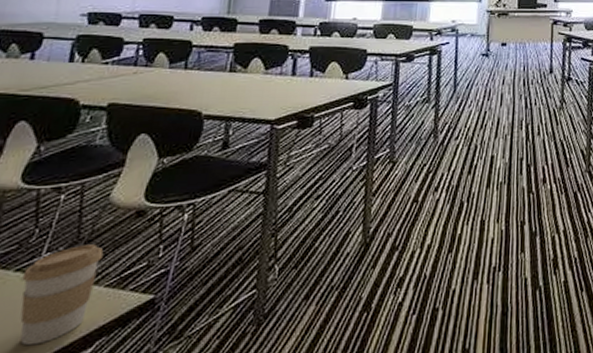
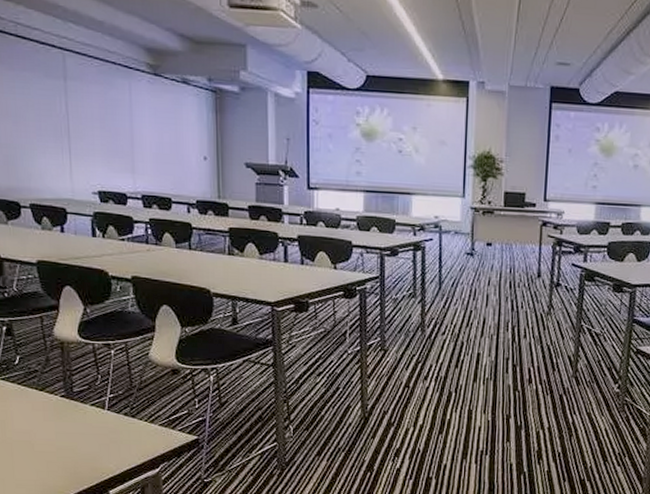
coffee cup: present [20,244,104,346] -> none [97,391,153,461]

